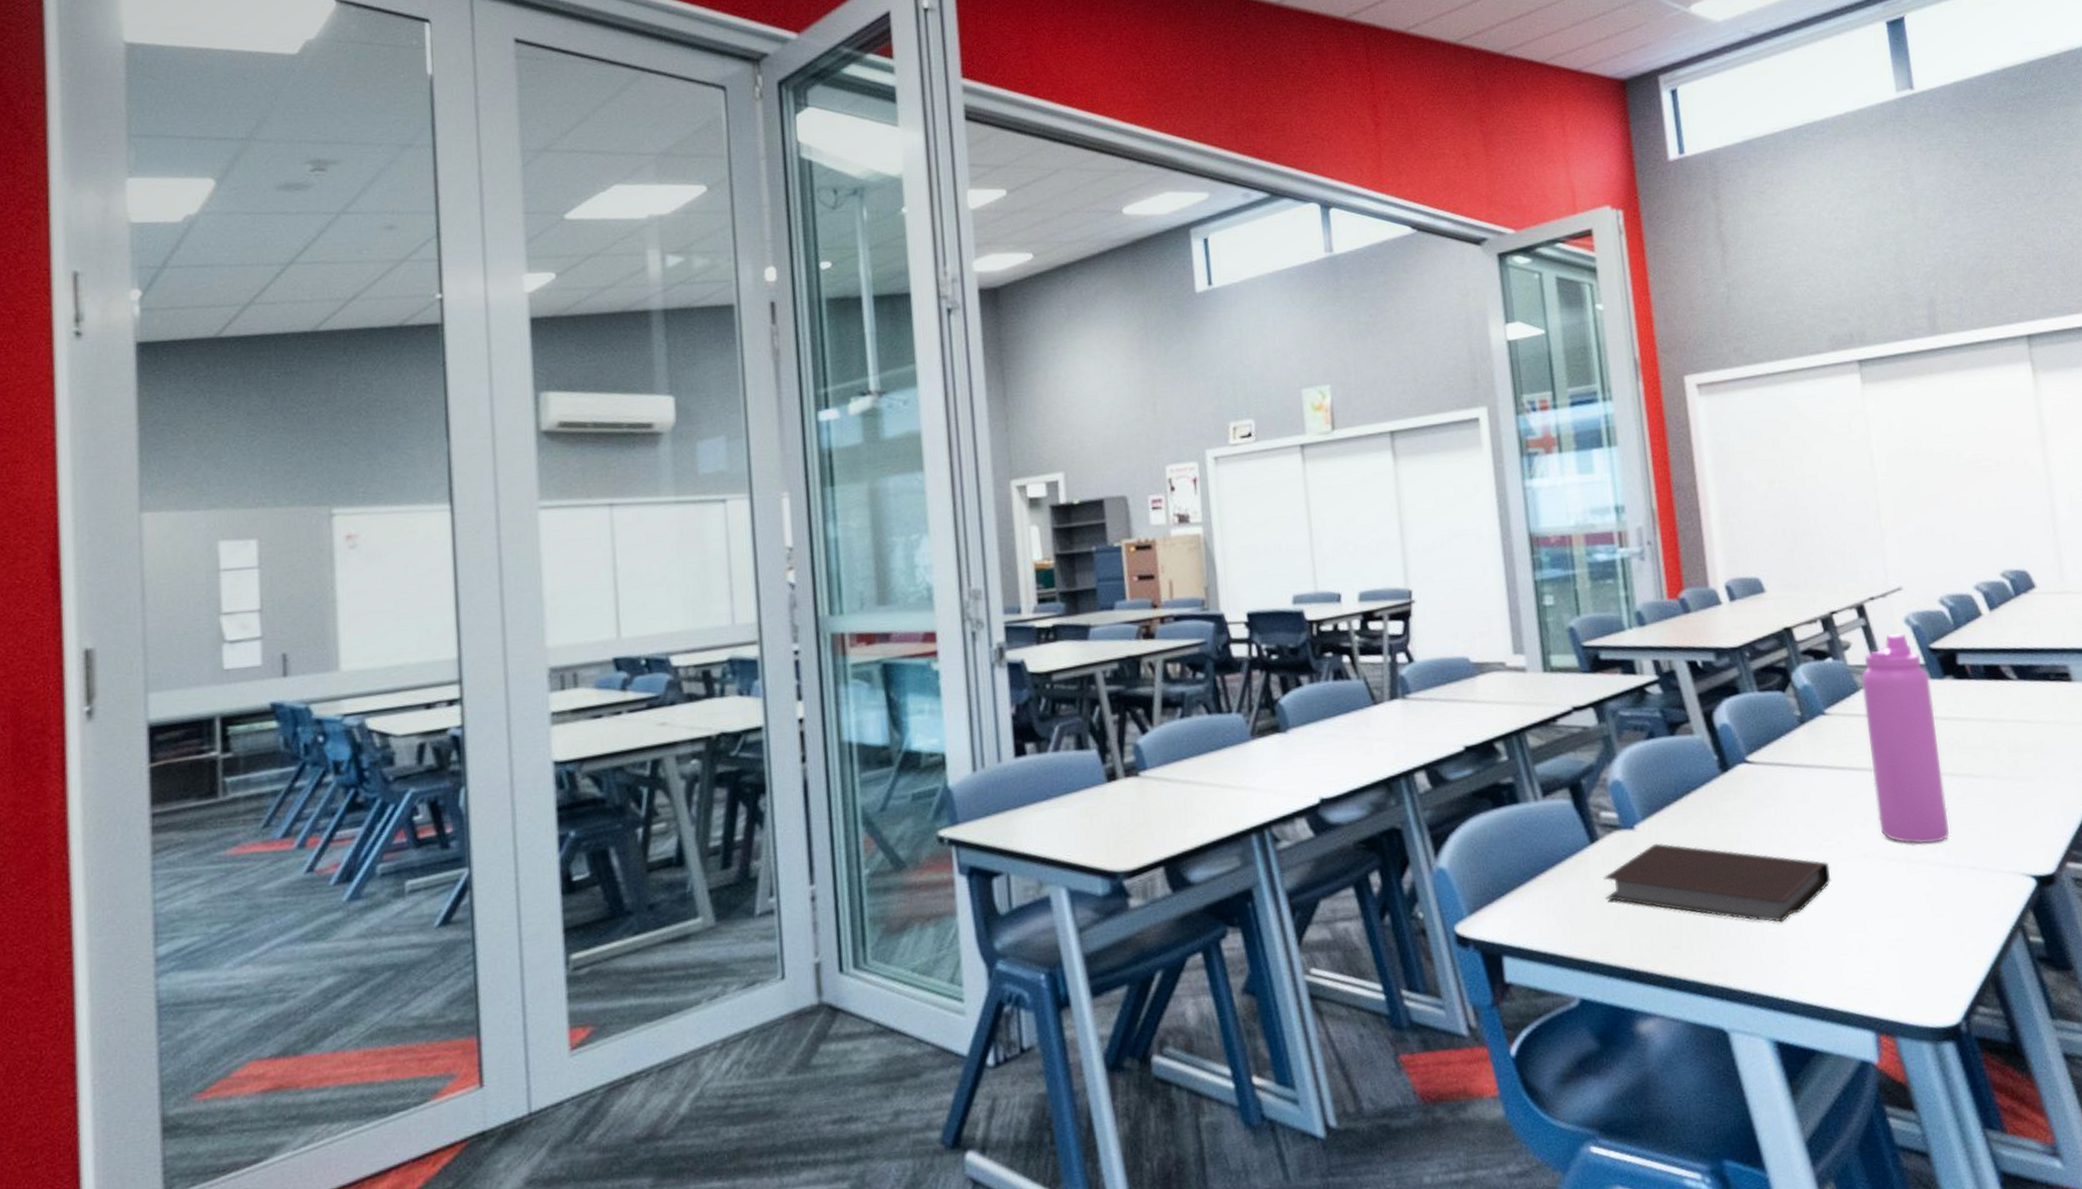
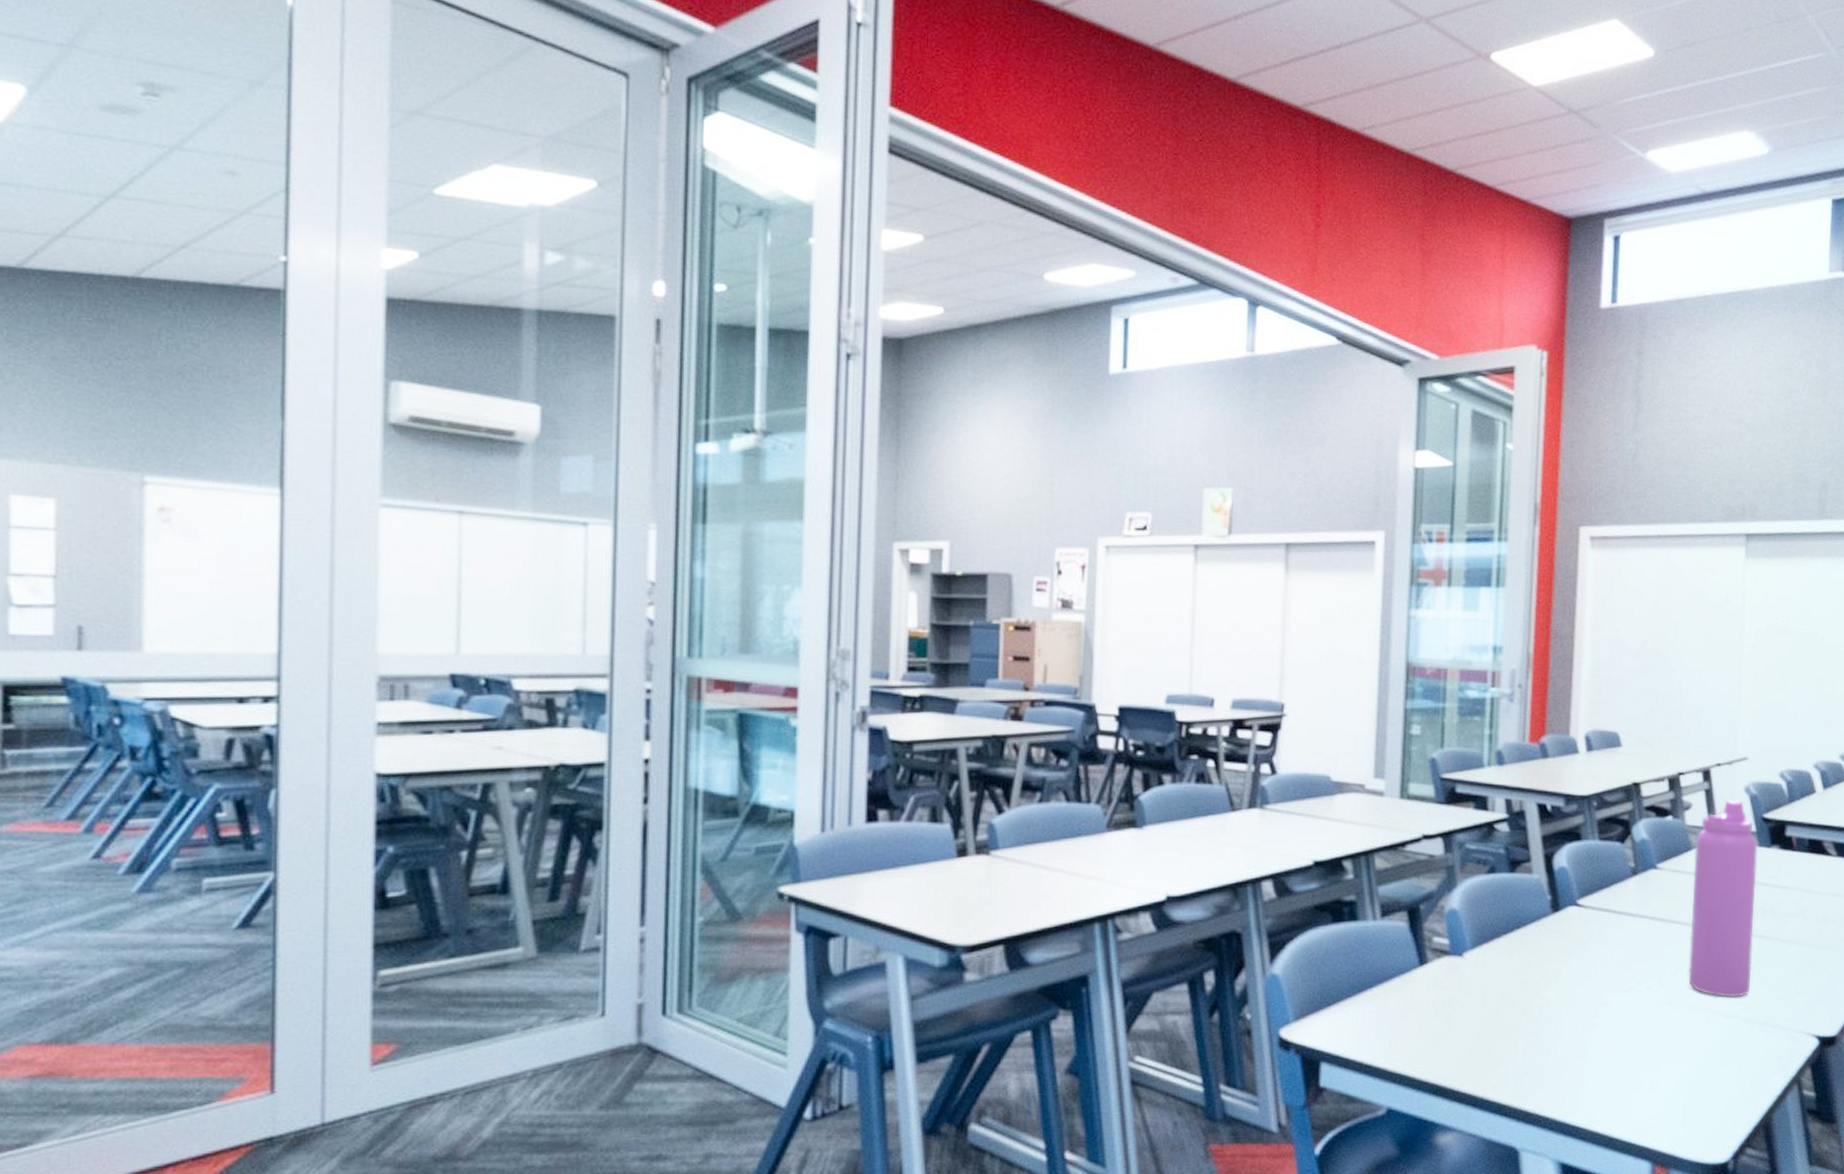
notebook: present [1603,843,1831,923] -> none [1426,972,1637,1056]

